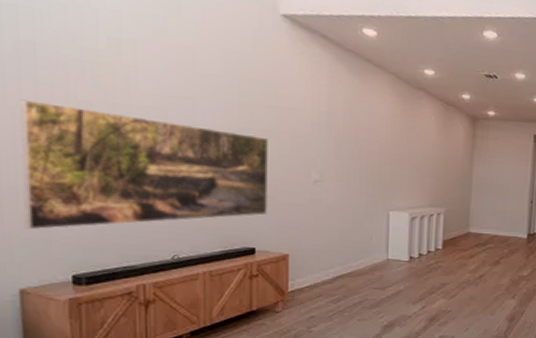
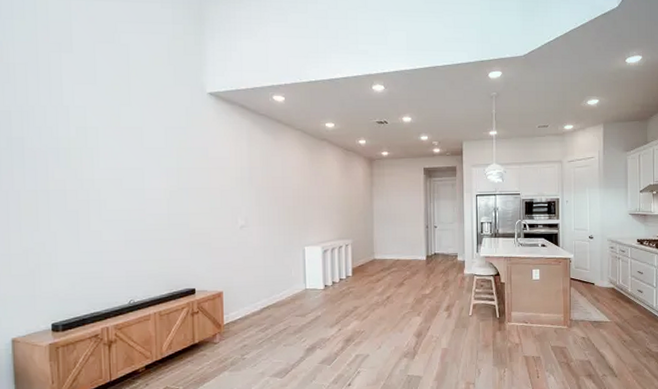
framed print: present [19,99,269,230] -> none [11,183,205,289]

